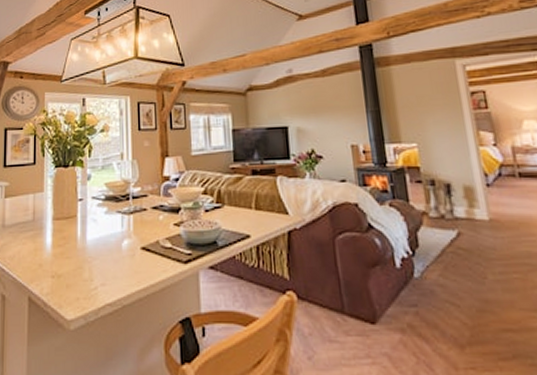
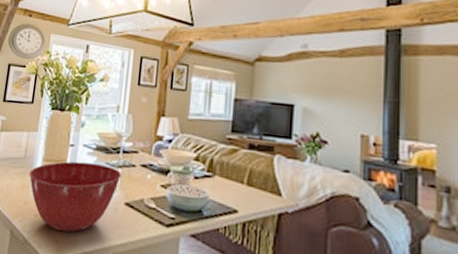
mixing bowl: none [40,213,134,288] -> present [29,161,122,232]

